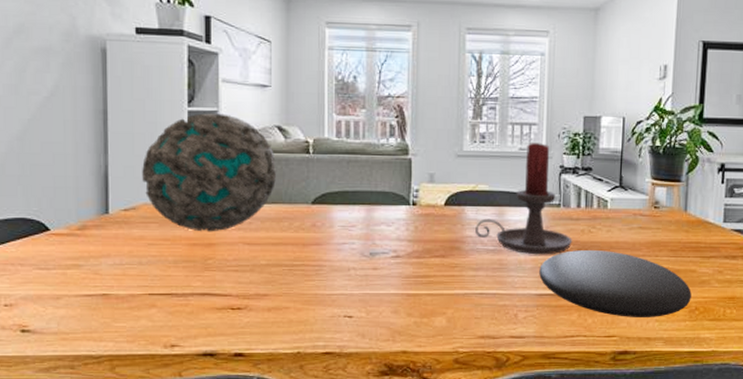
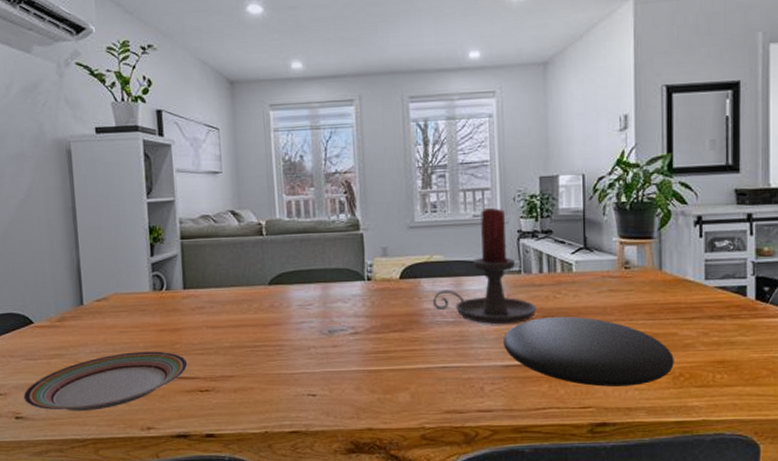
plate: none [32,265,220,326] -> present [23,351,188,411]
geode: present [142,113,277,232] -> none [110,202,234,318]

